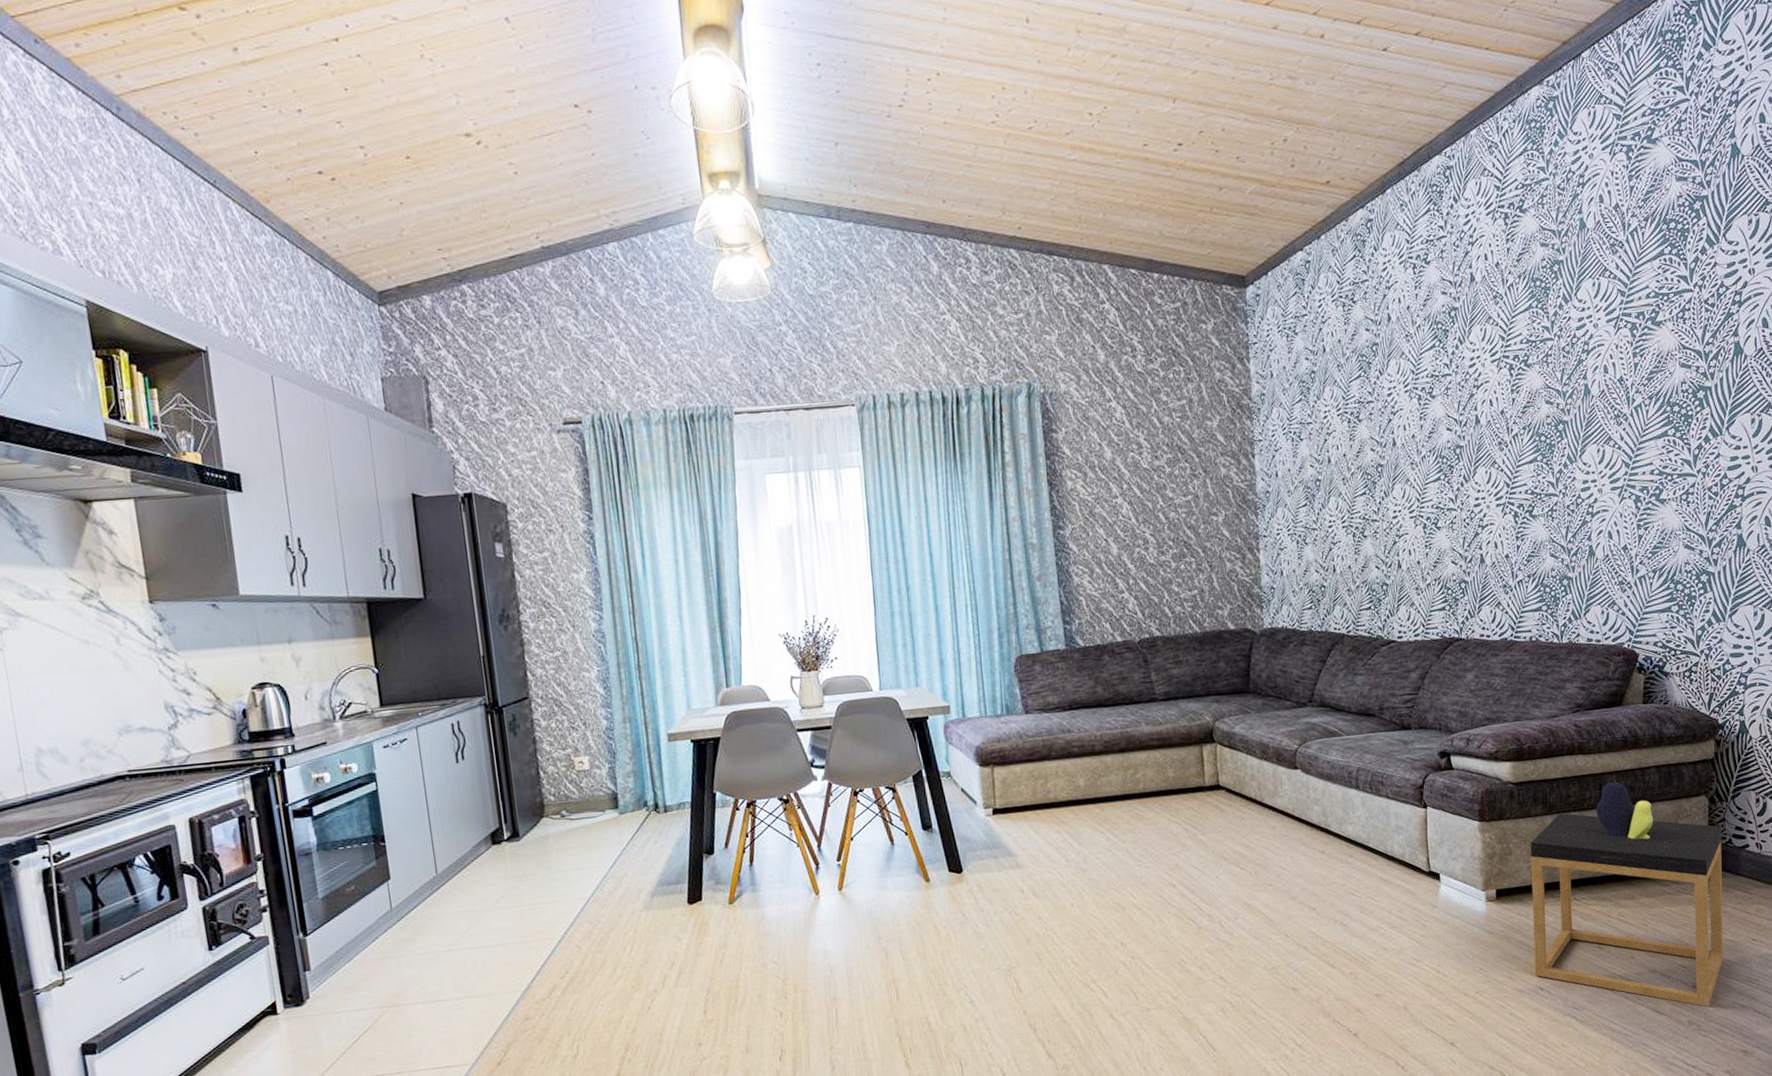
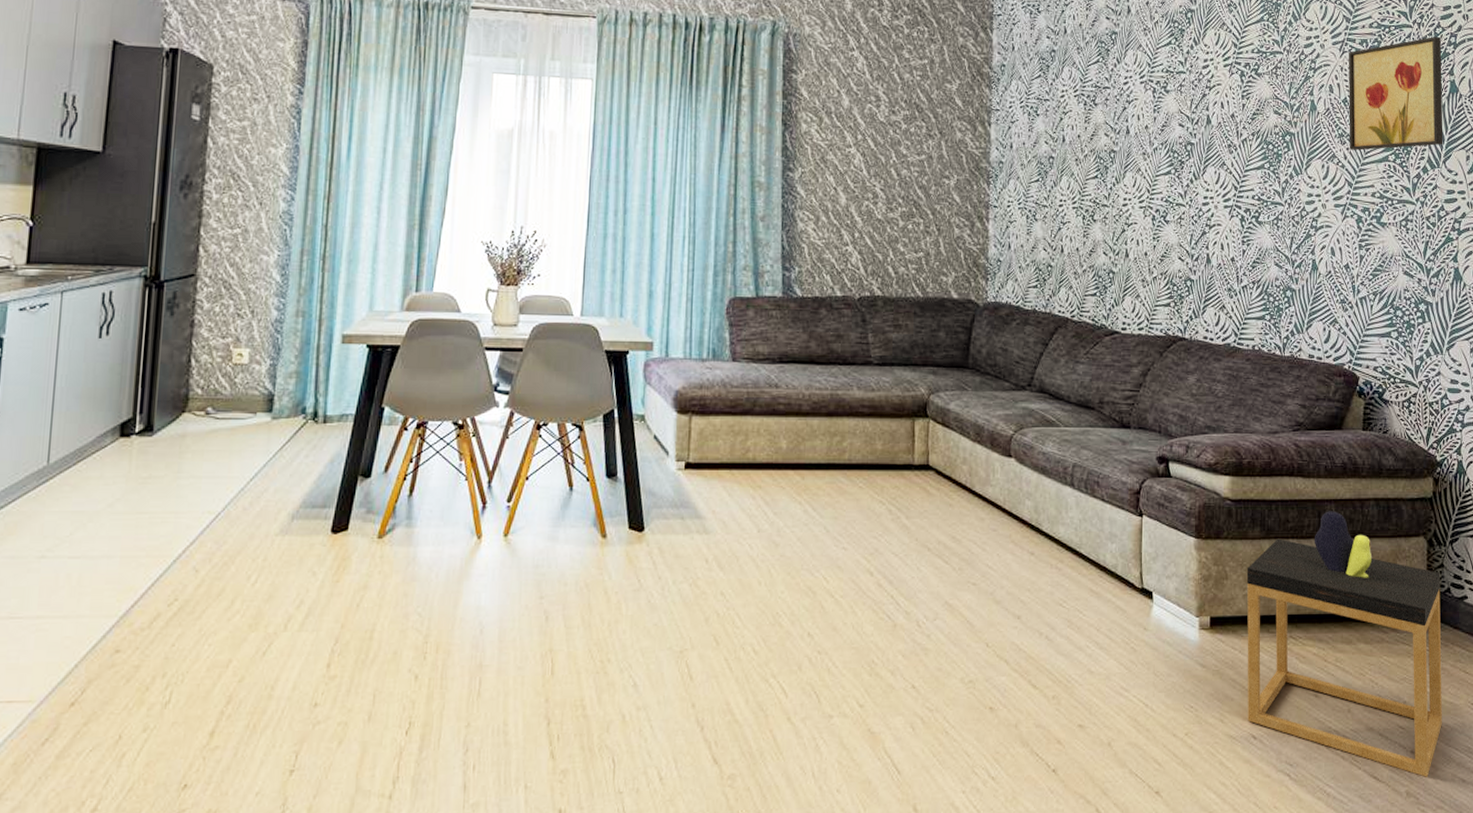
wall art: none [1624,297,1726,430] -> present [1349,37,1443,151]

